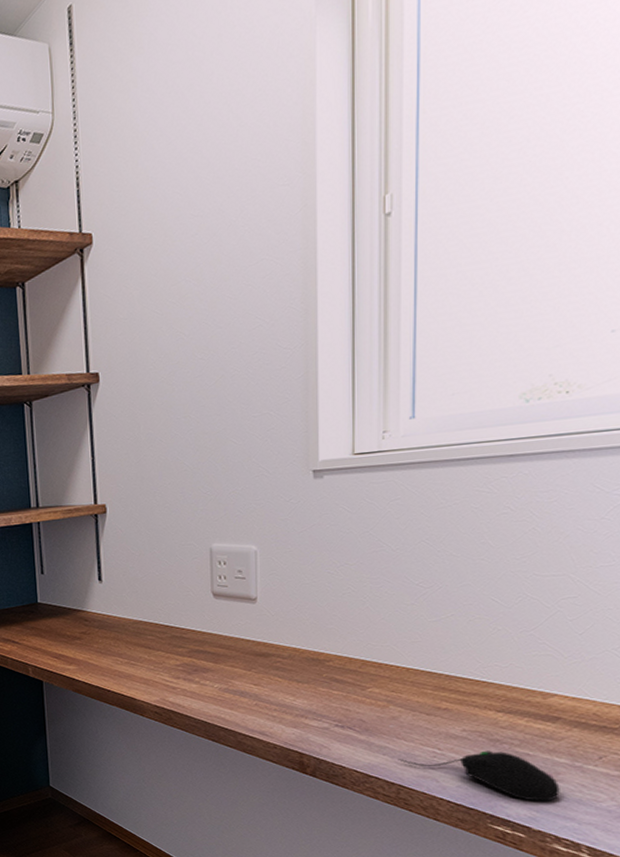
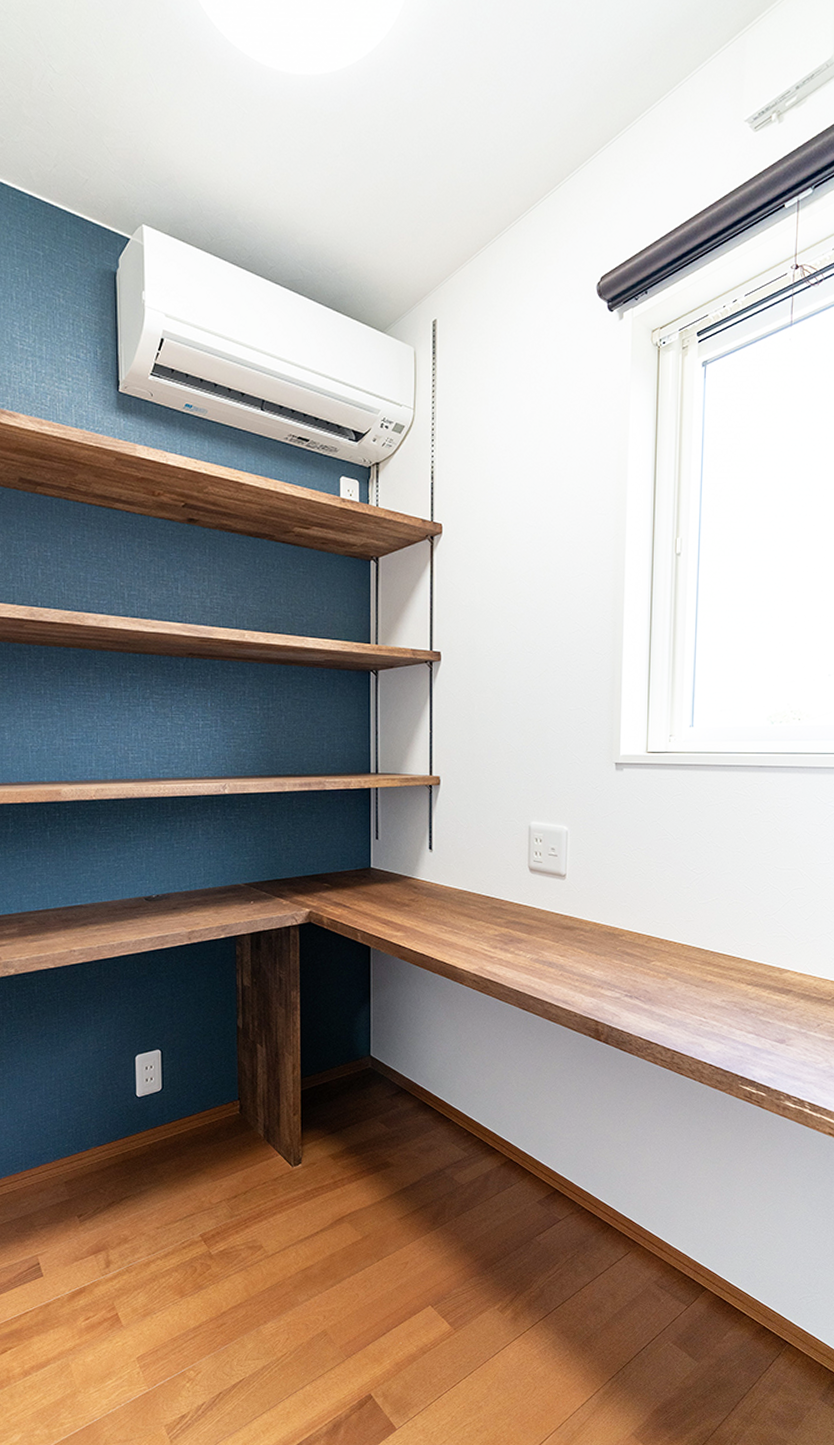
computer mouse: present [397,750,560,801] -> none [673,1019,791,1064]

